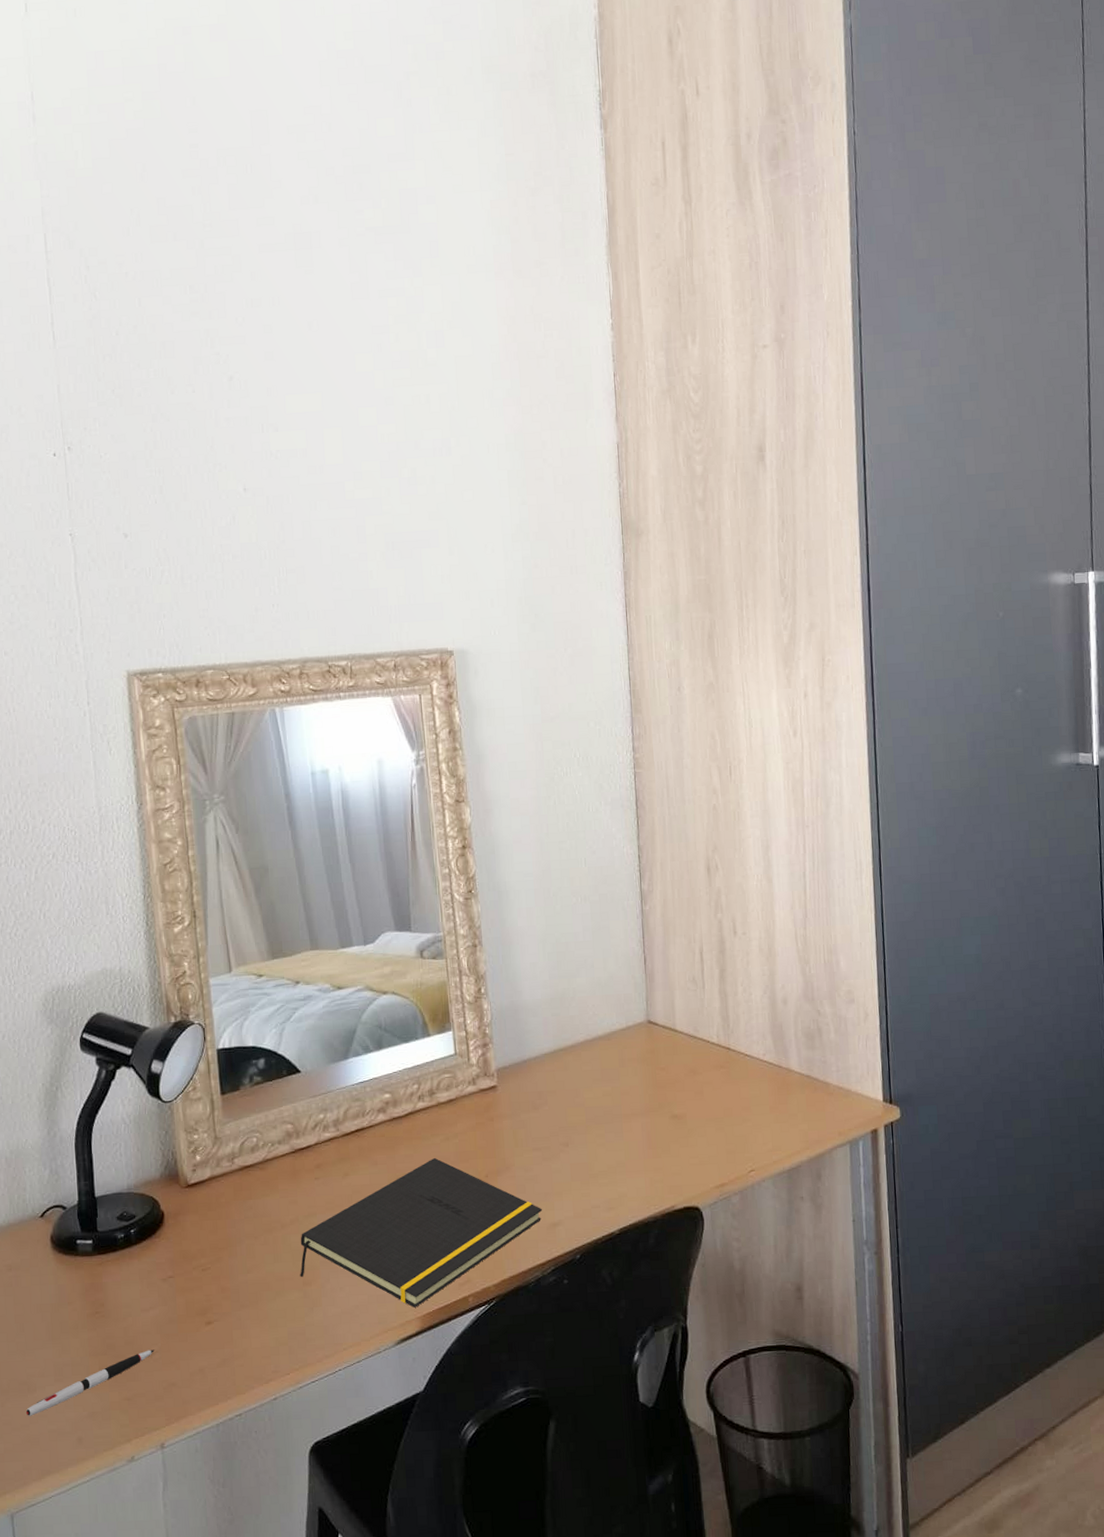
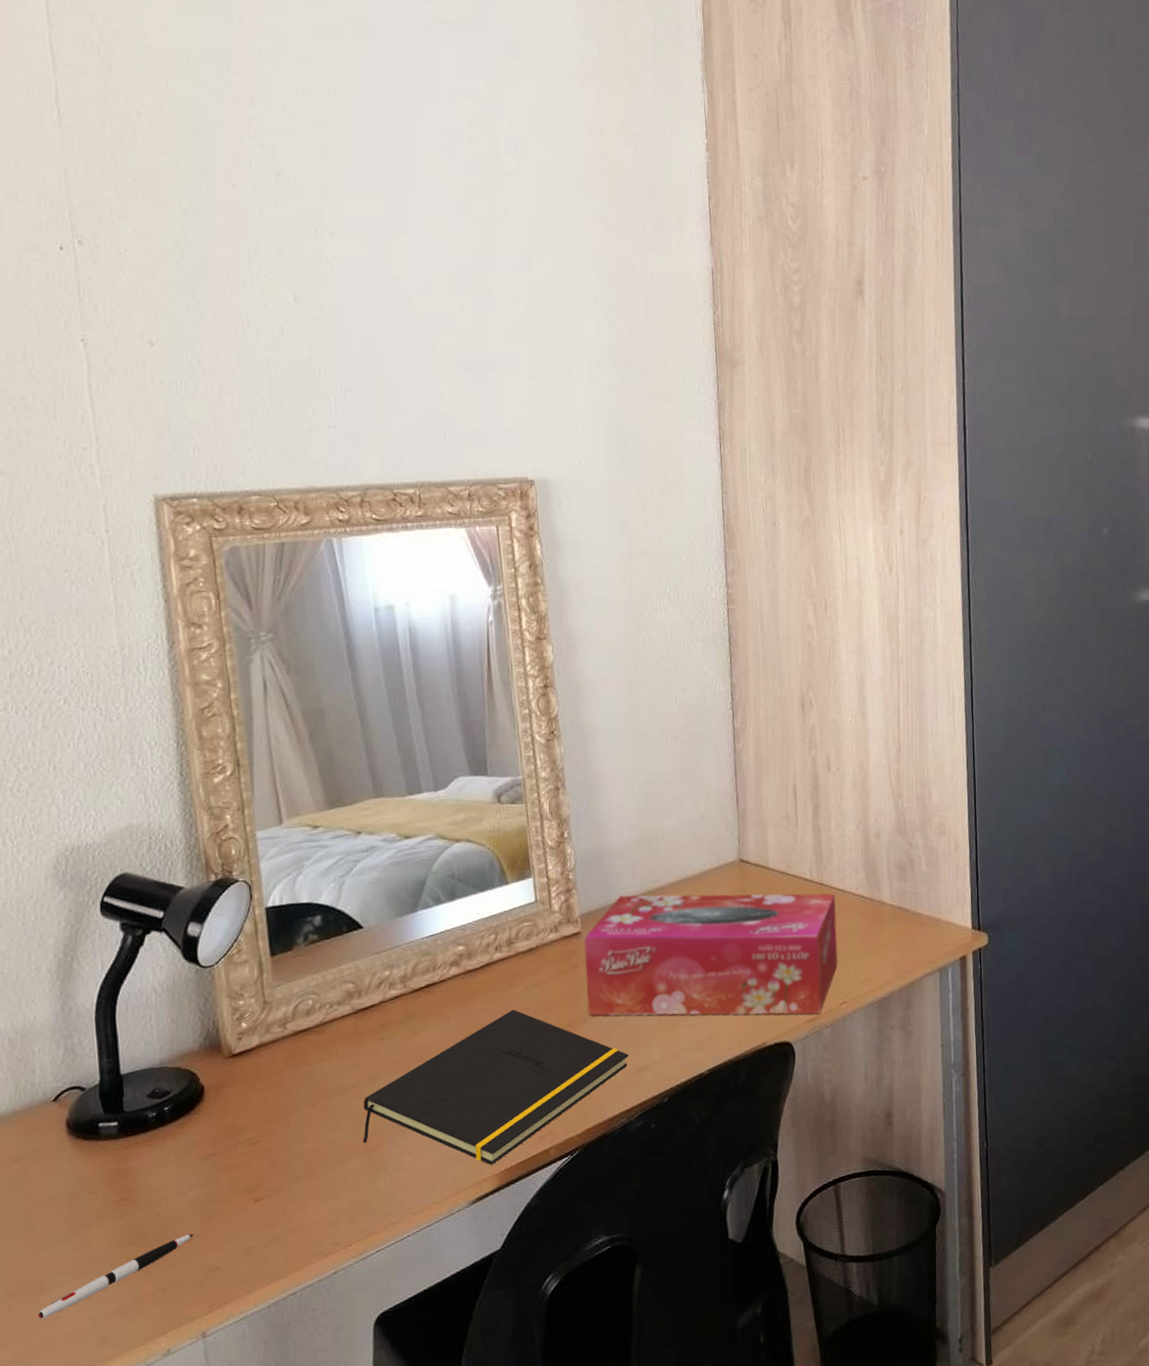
tissue box: none [500,1052,746,1180] -> present [584,893,839,1016]

